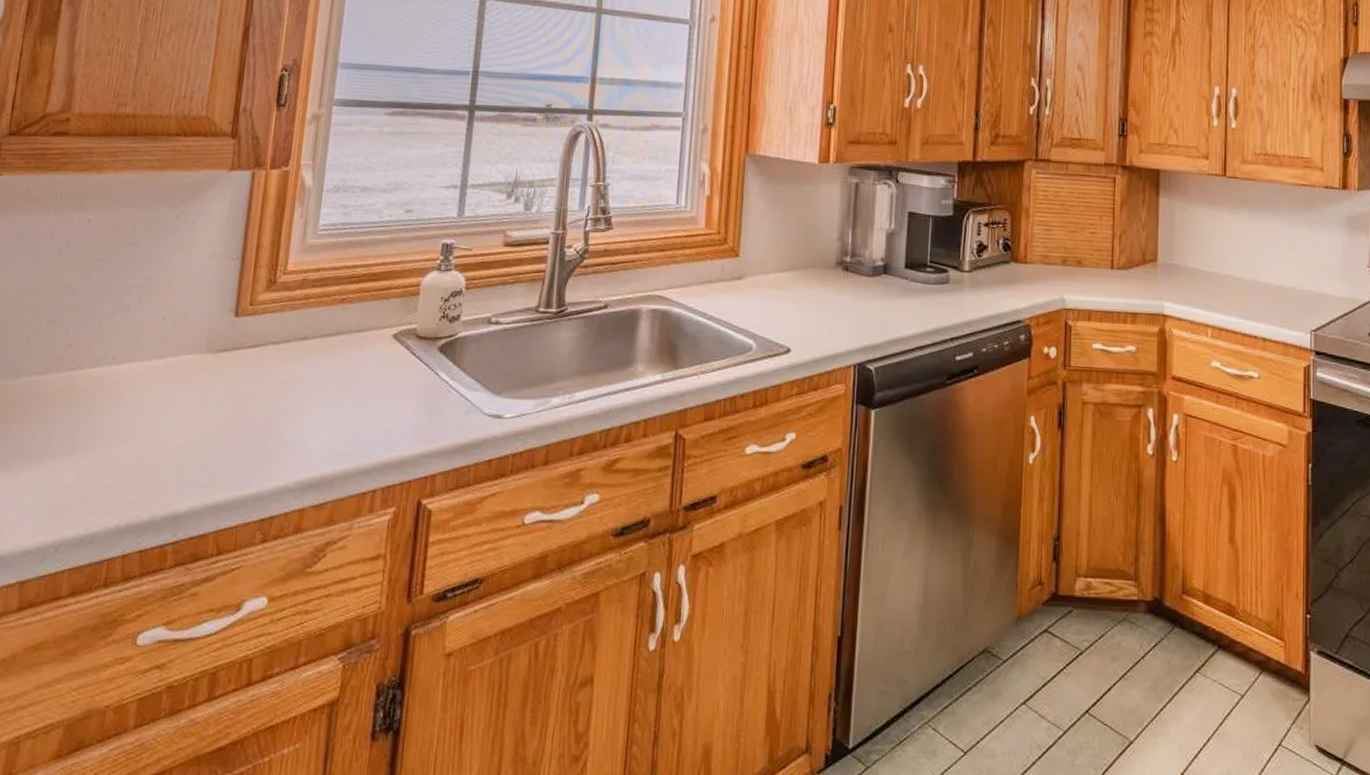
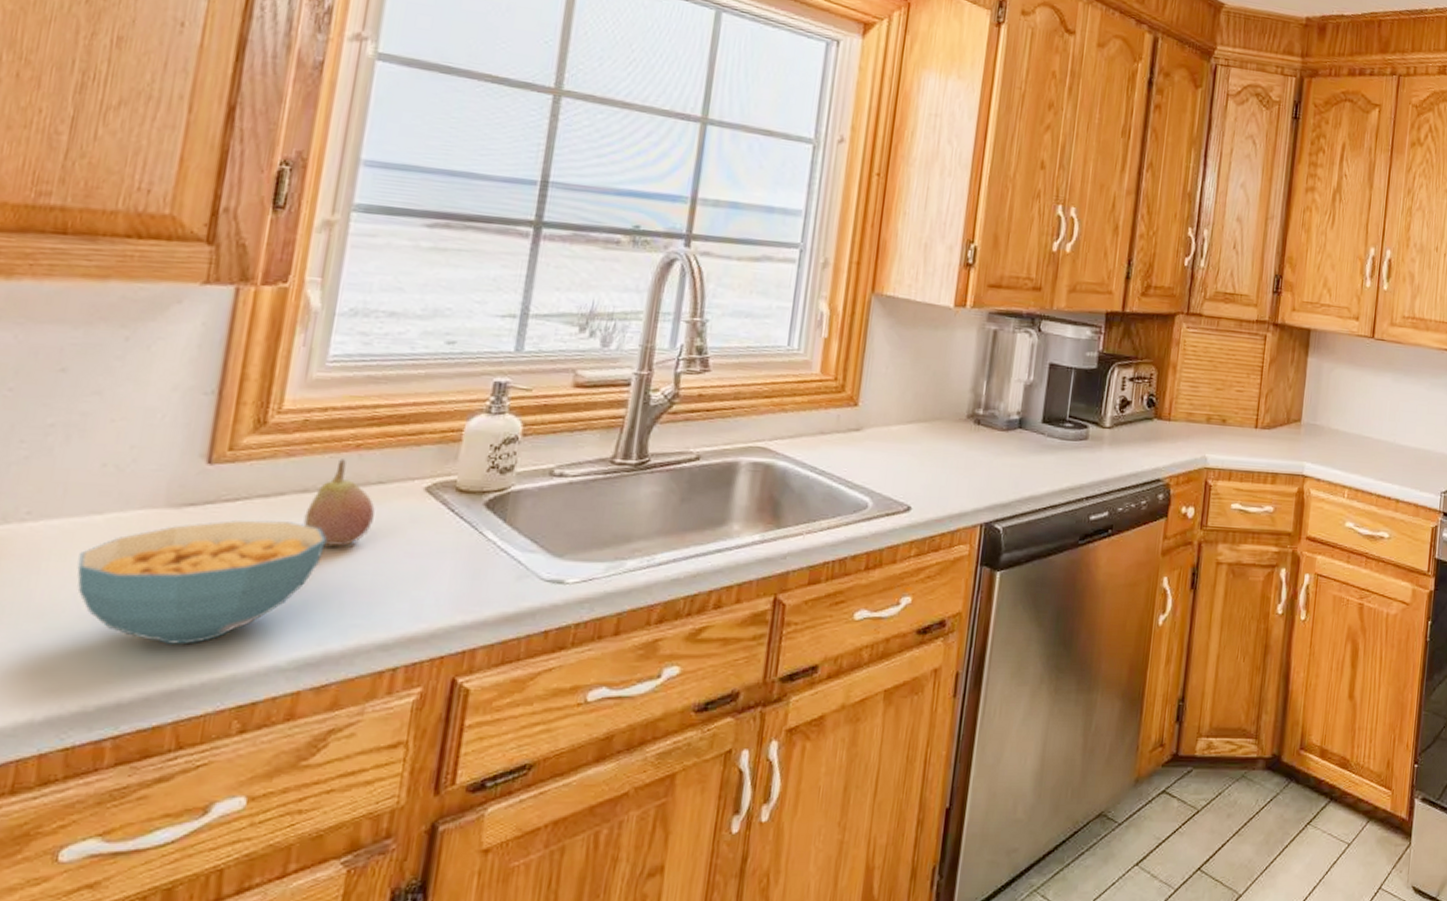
cereal bowl: none [147,363,321,467] -> present [77,520,327,645]
fruit: none [304,311,356,385] -> present [303,459,375,546]

